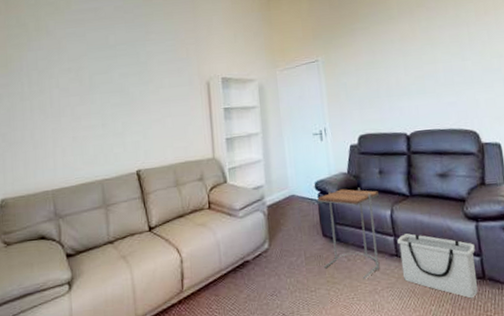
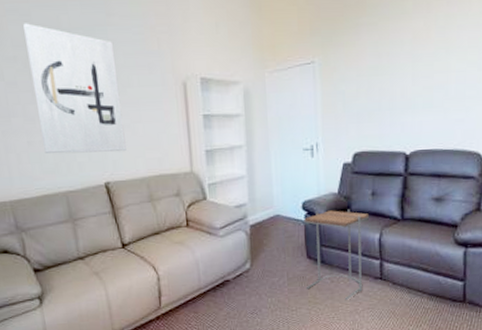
wall art: none [78,42,157,146] -> present [22,23,126,154]
storage bin: present [397,233,478,299] -> none [383,257,460,320]

